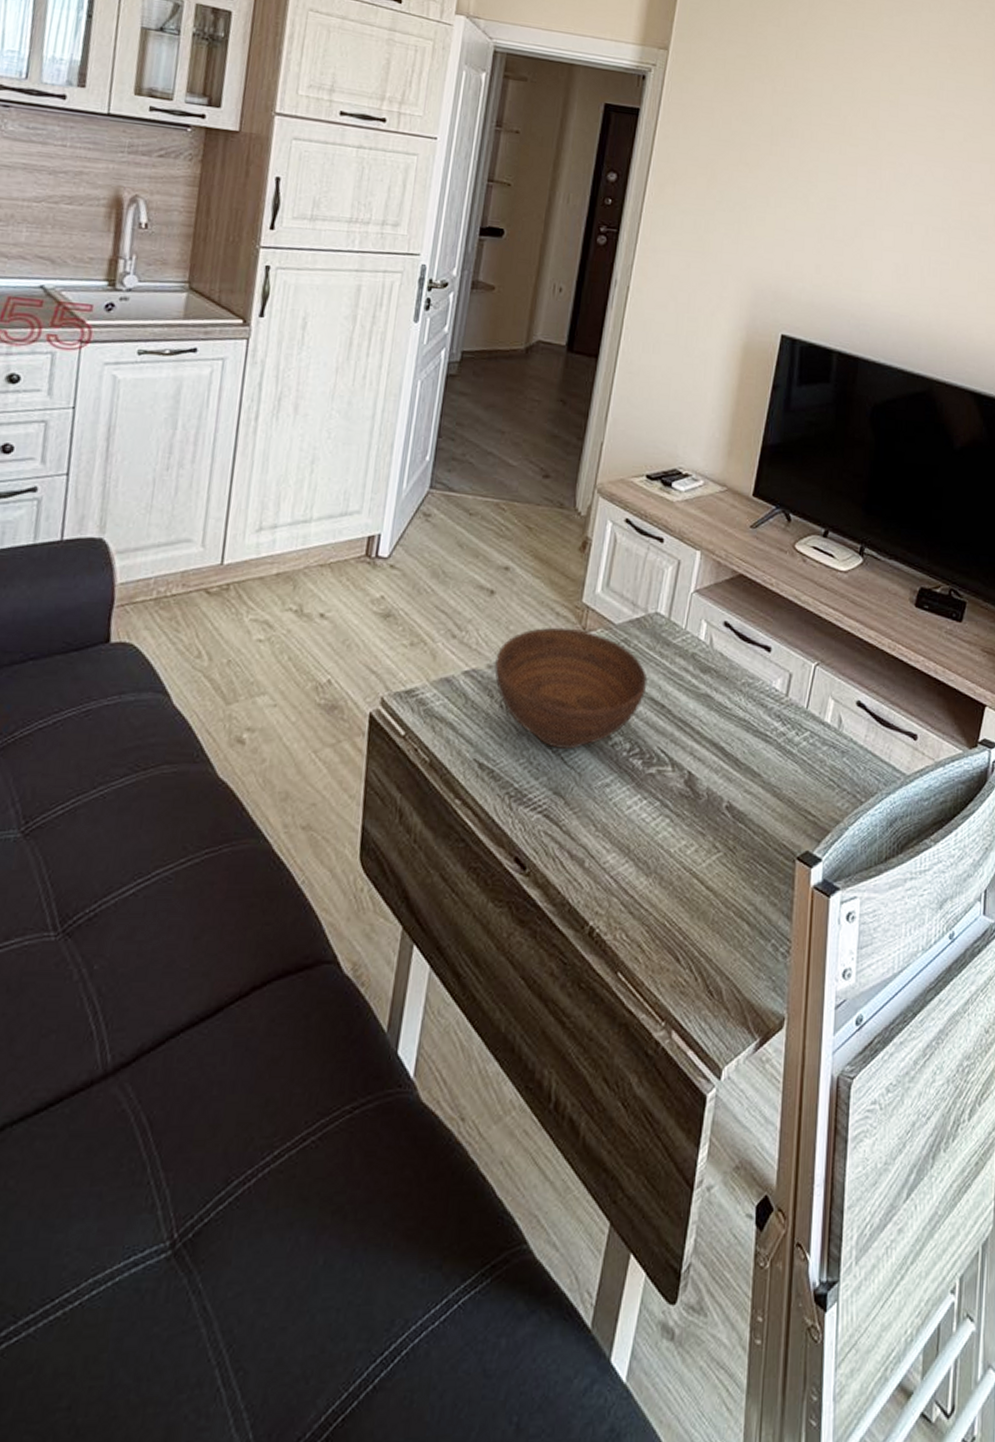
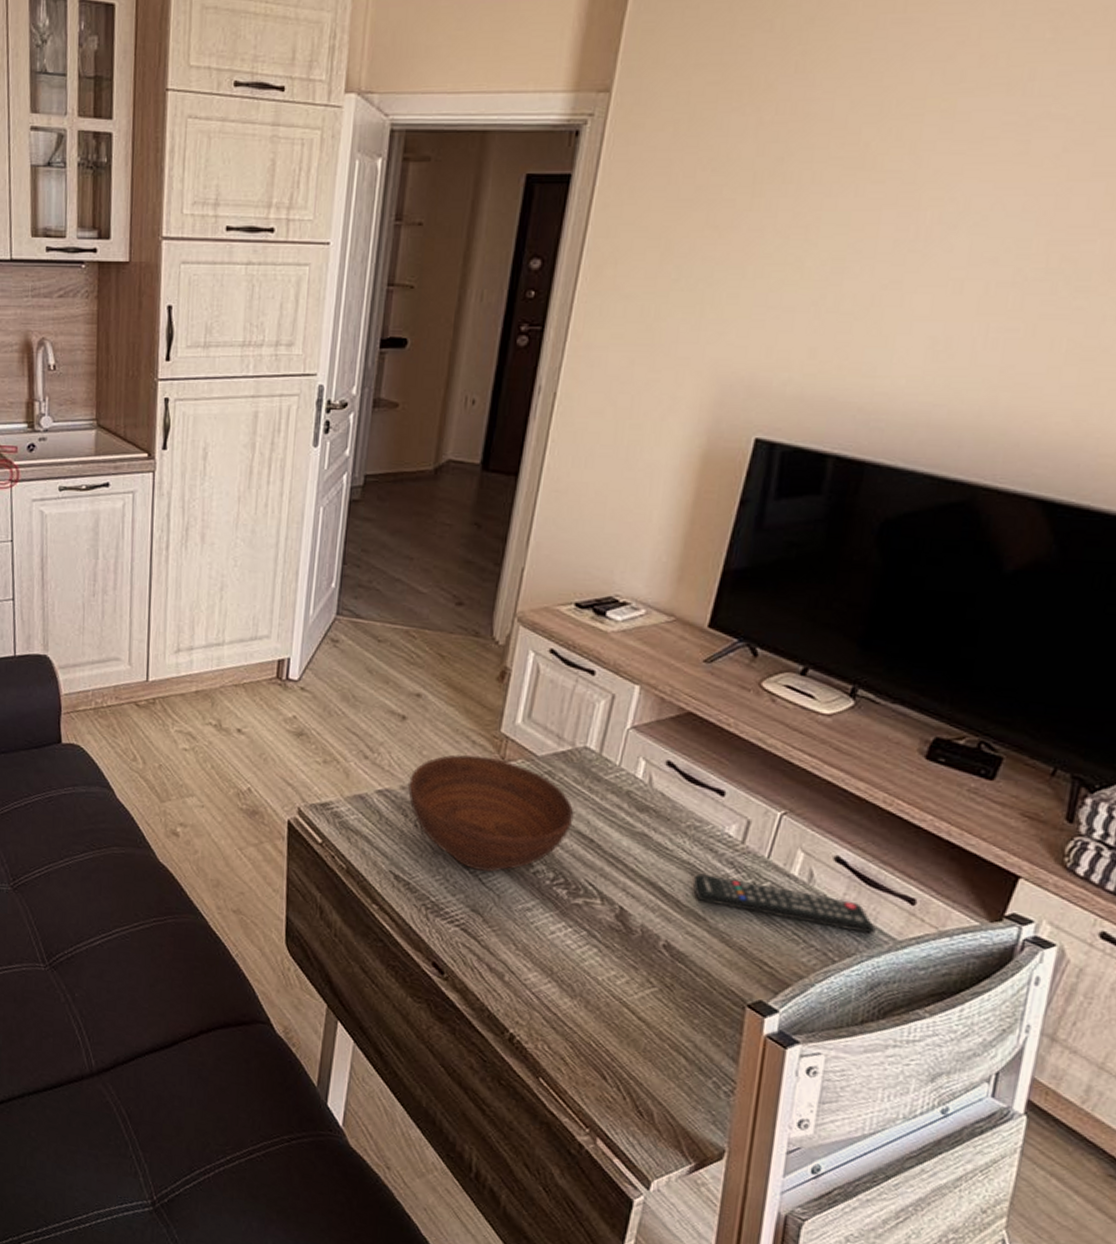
remote control: none [748,729,890,772] -> present [693,873,876,935]

